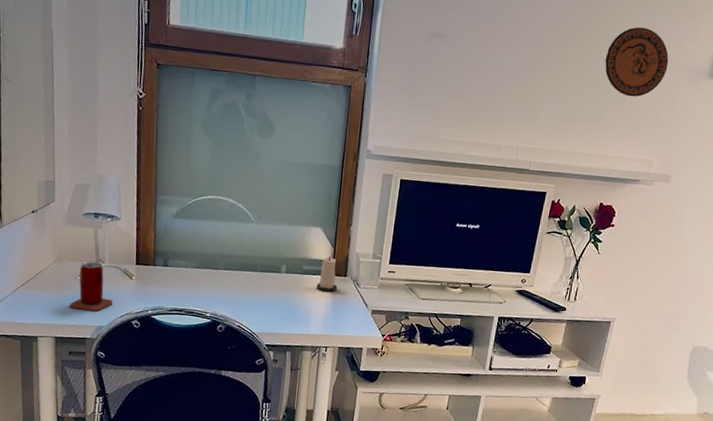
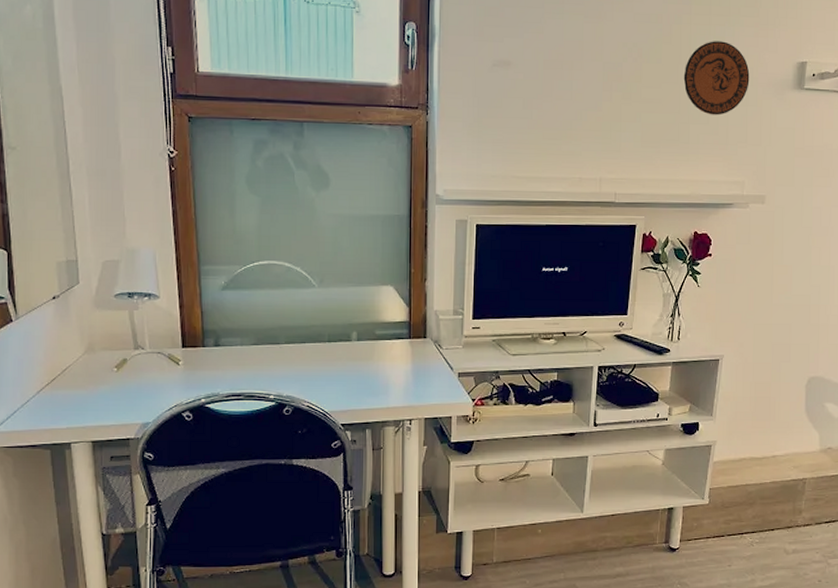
beer can: present [70,261,113,312] -> none [107,349,158,406]
candle: present [316,256,338,292] -> none [393,316,417,357]

